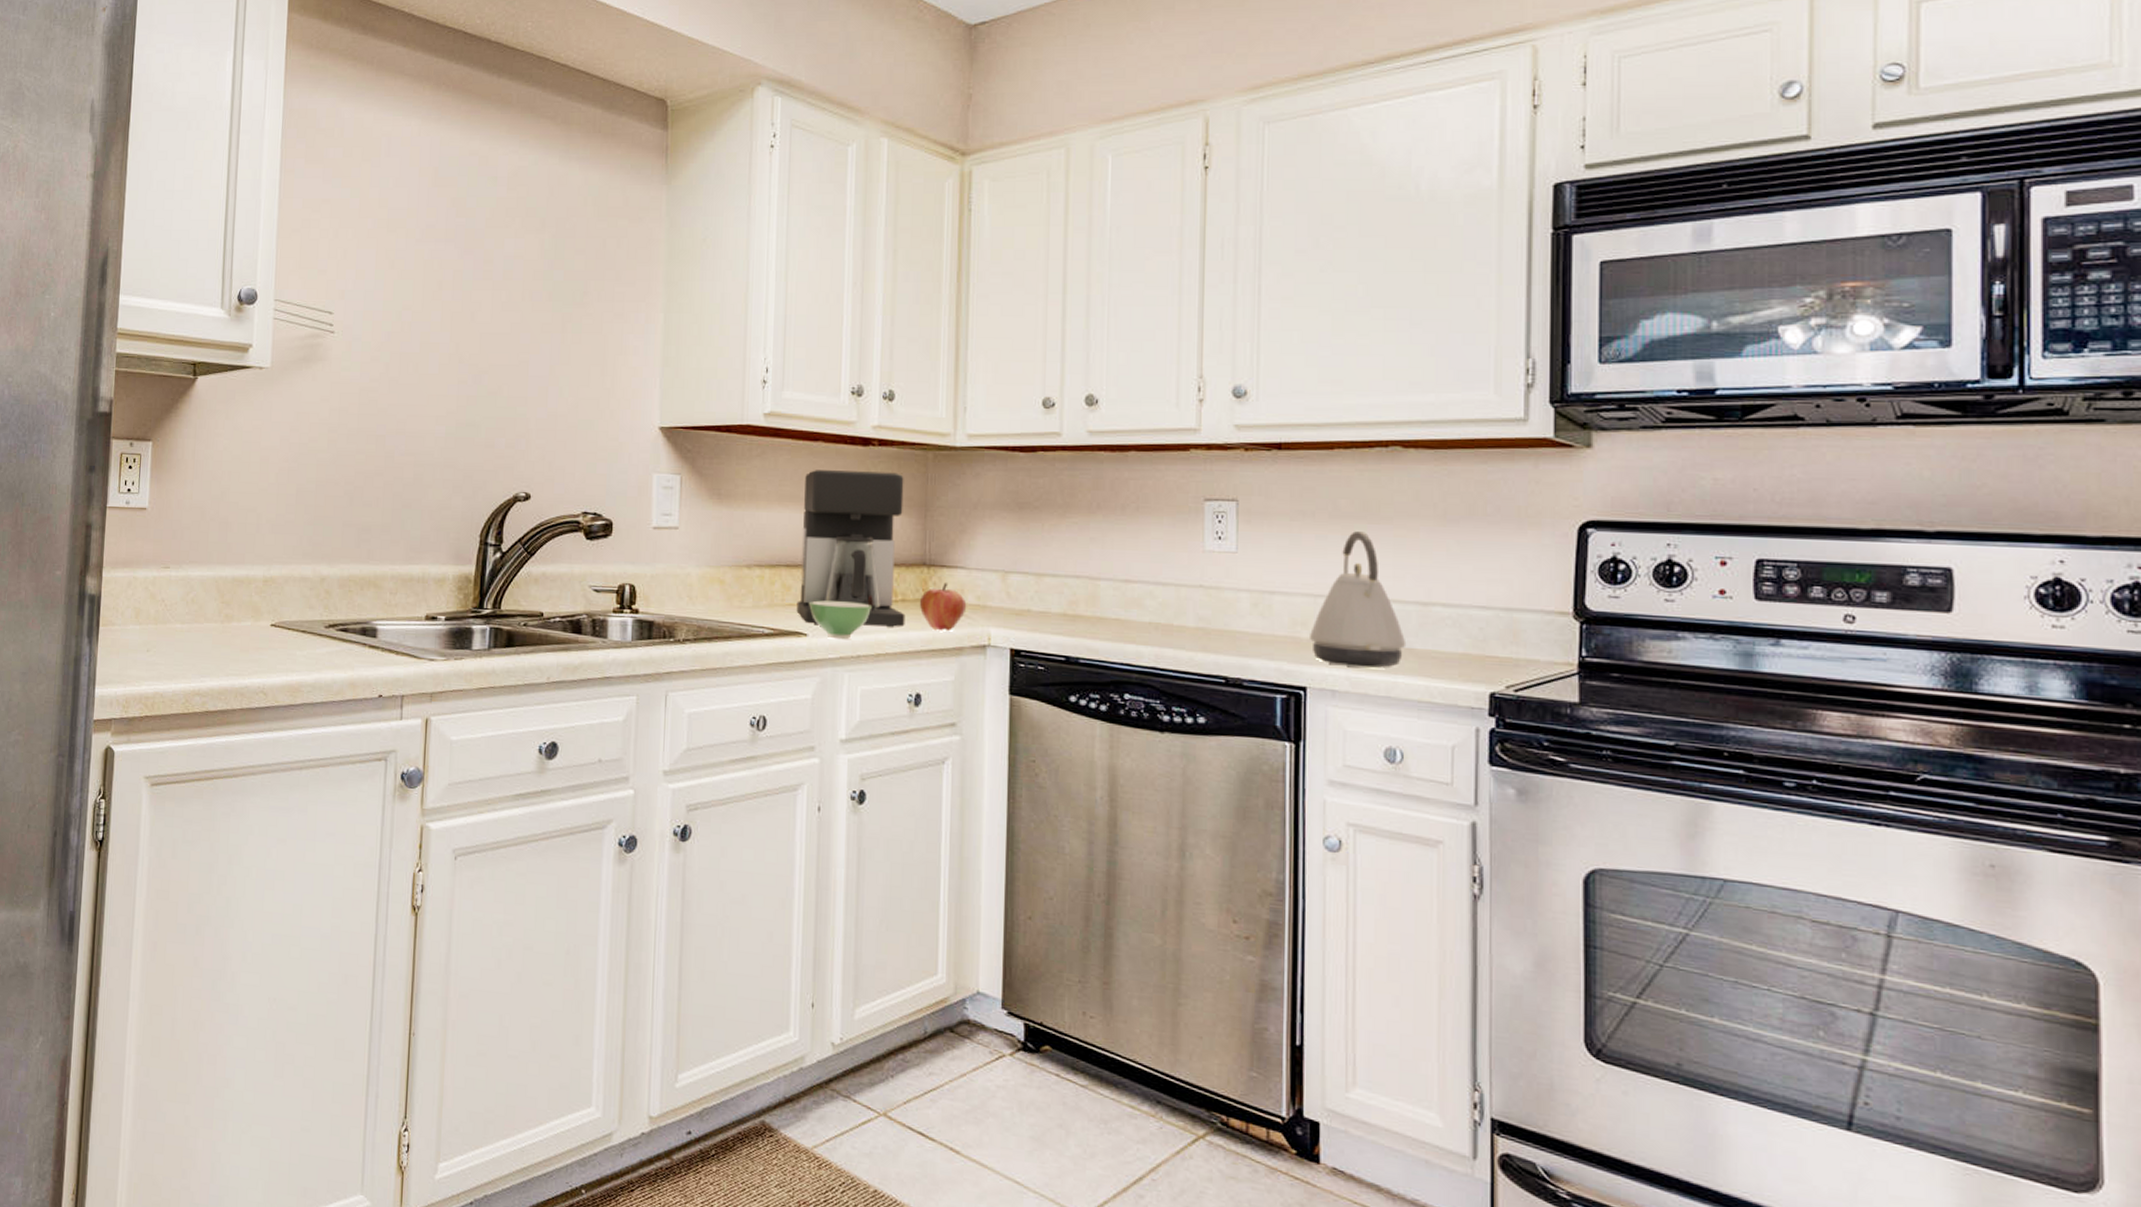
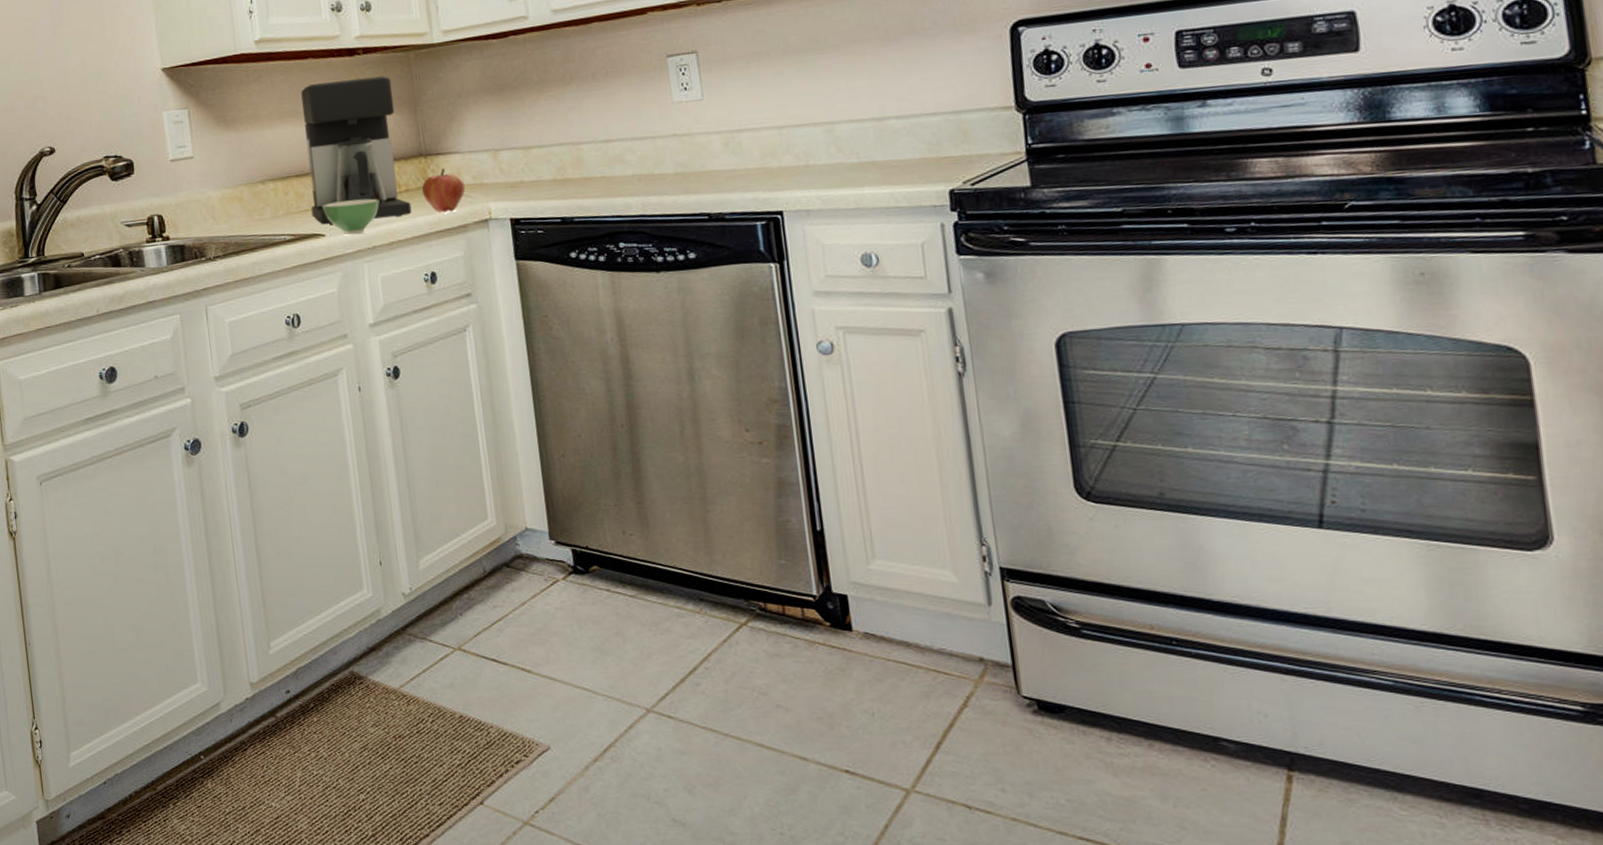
kettle: present [1310,531,1407,669] -> none [779,62,868,187]

